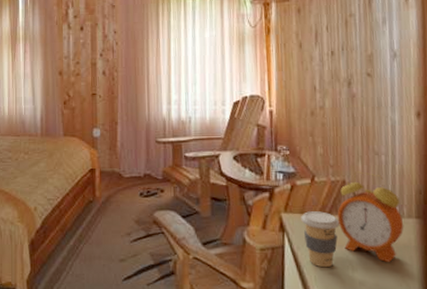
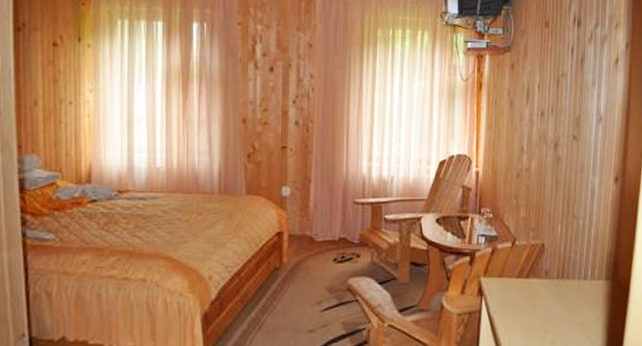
coffee cup: present [301,211,340,268] -> none [499,275,536,330]
alarm clock: present [337,171,404,263] -> none [534,235,594,323]

